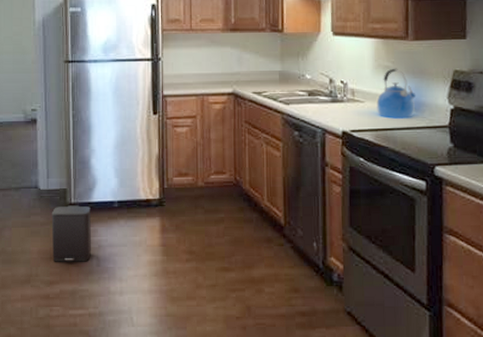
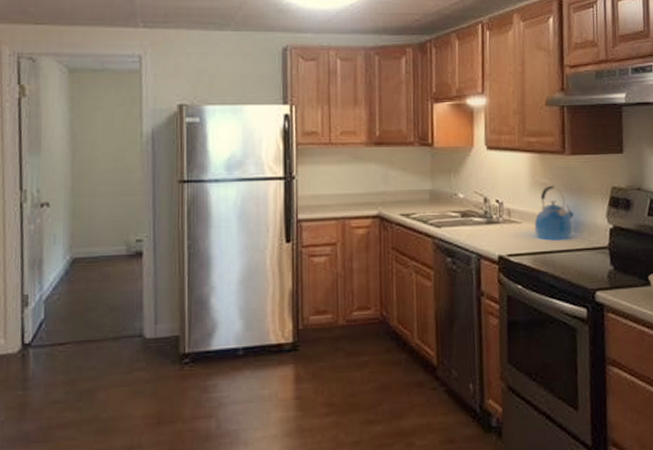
pedal bin: present [51,205,92,262] -> none [159,355,211,428]

